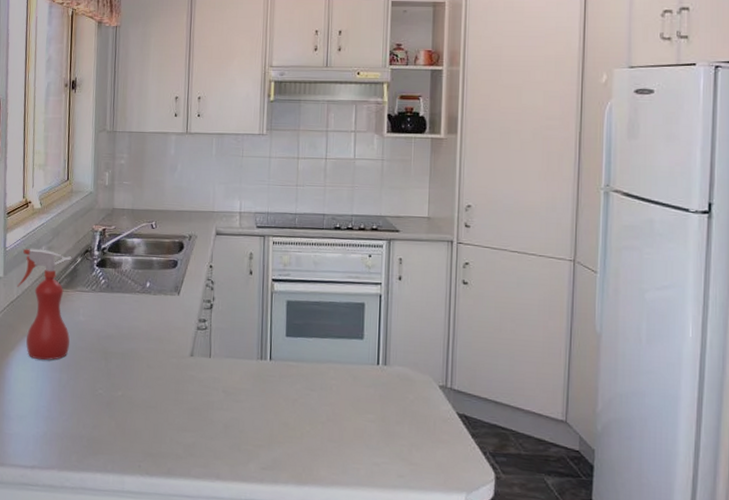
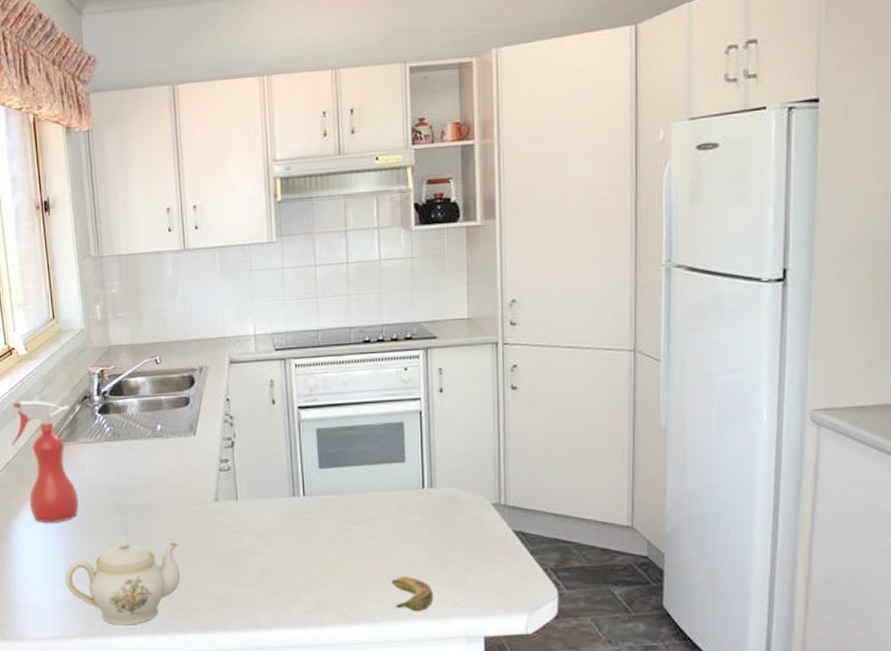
teapot: none [48,383,155,463] -> present [65,540,181,625]
banana: none [343,444,381,480] -> present [391,576,434,612]

